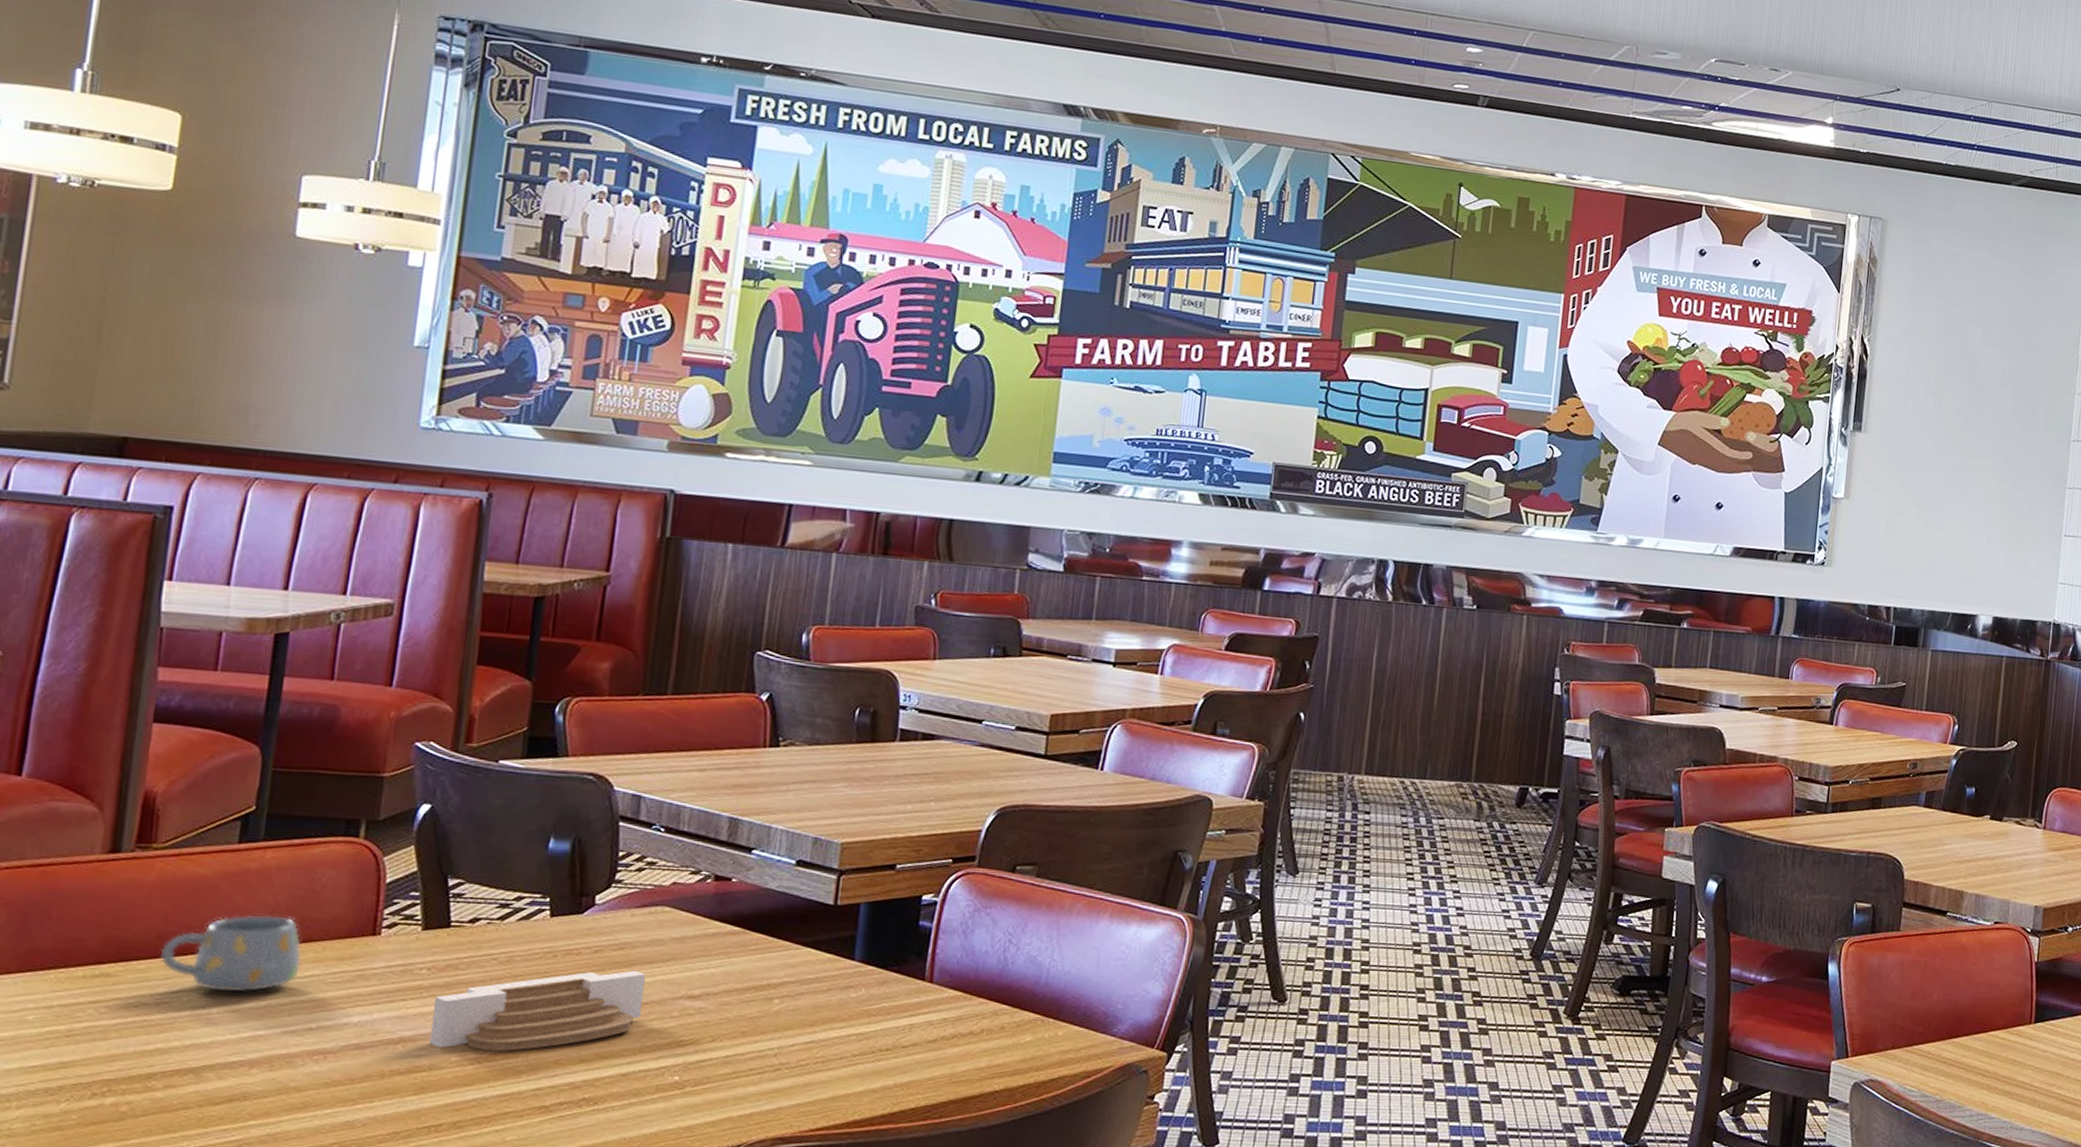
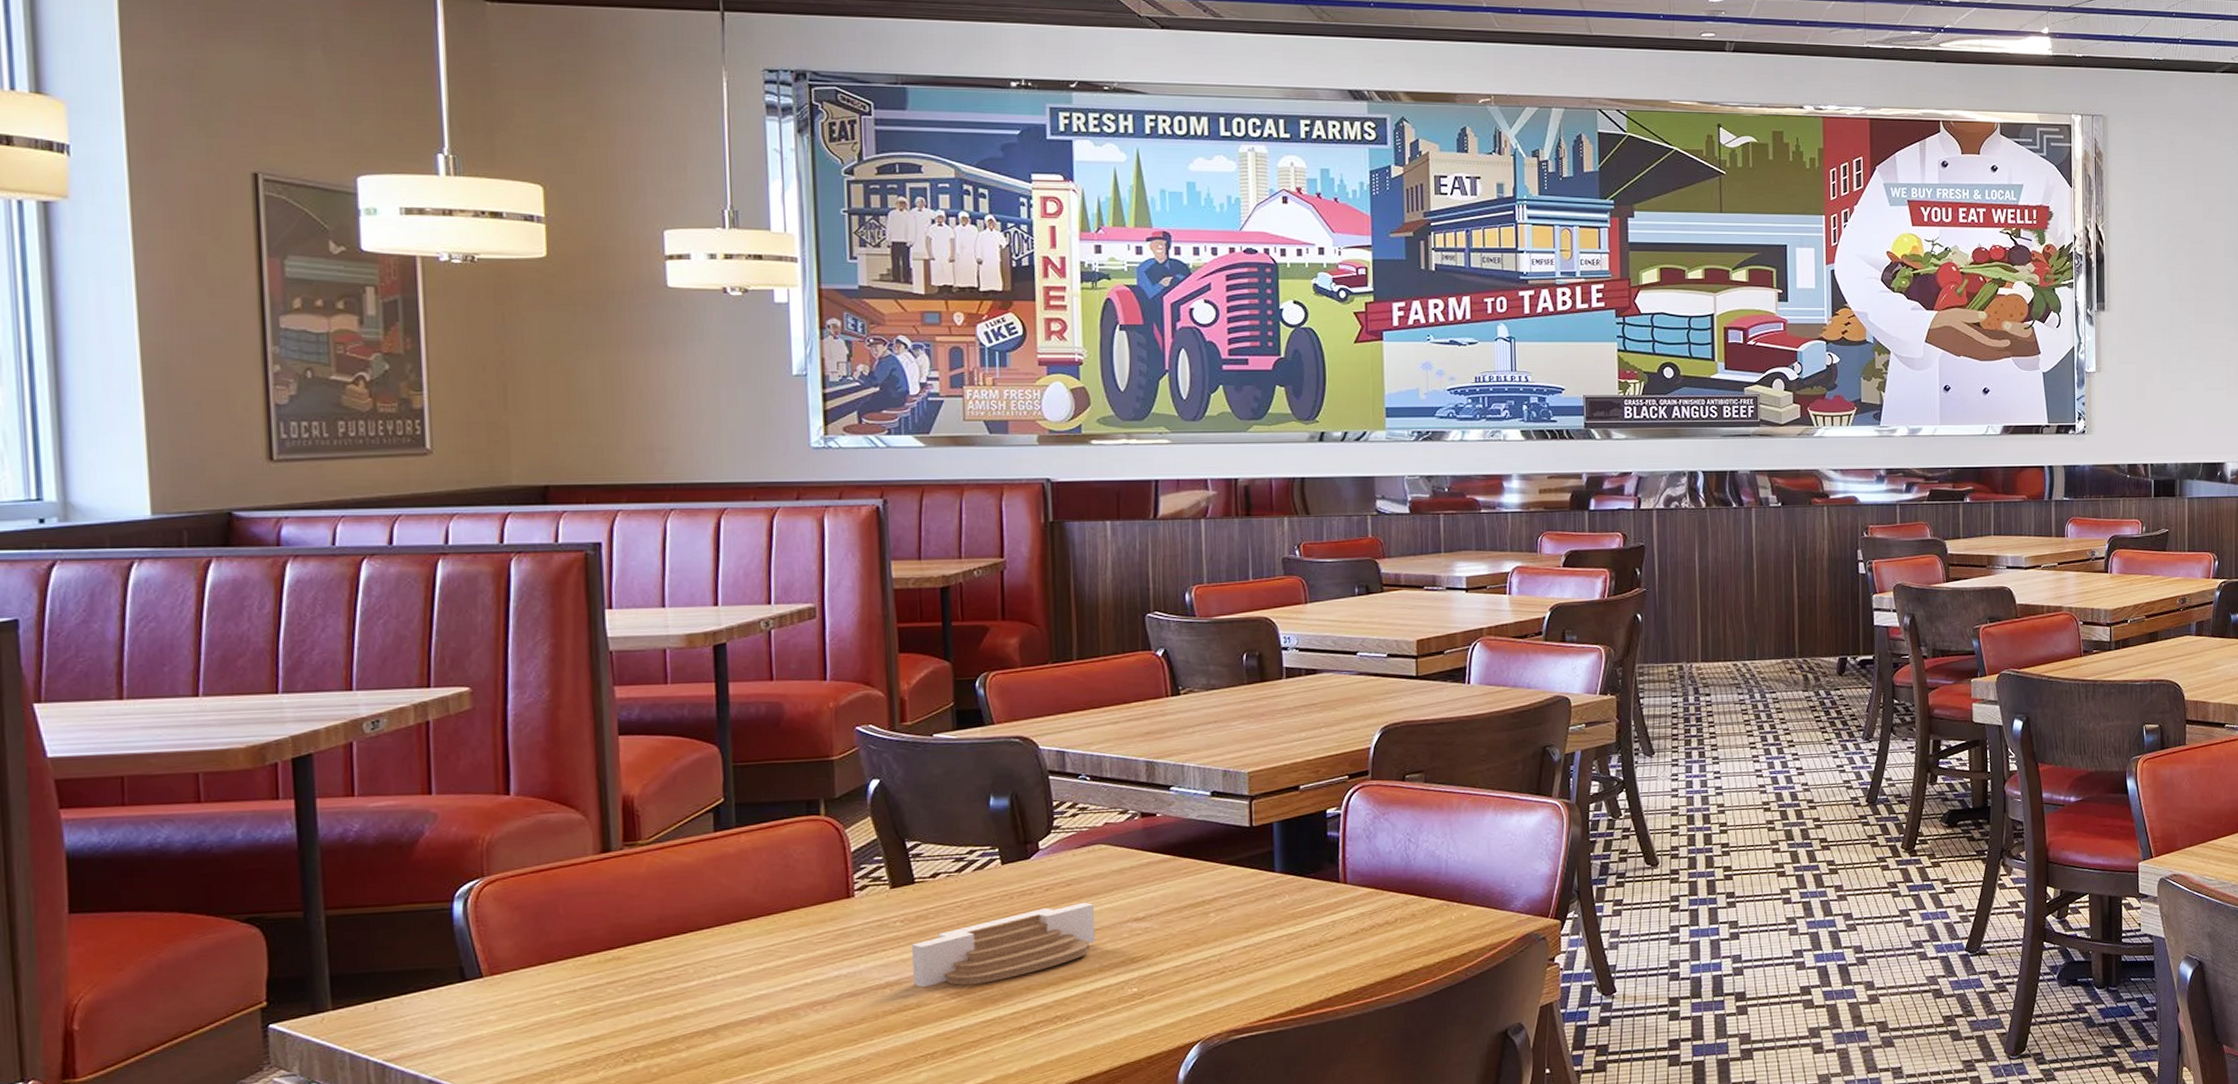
mug: present [160,914,302,993] -> none [662,890,788,961]

